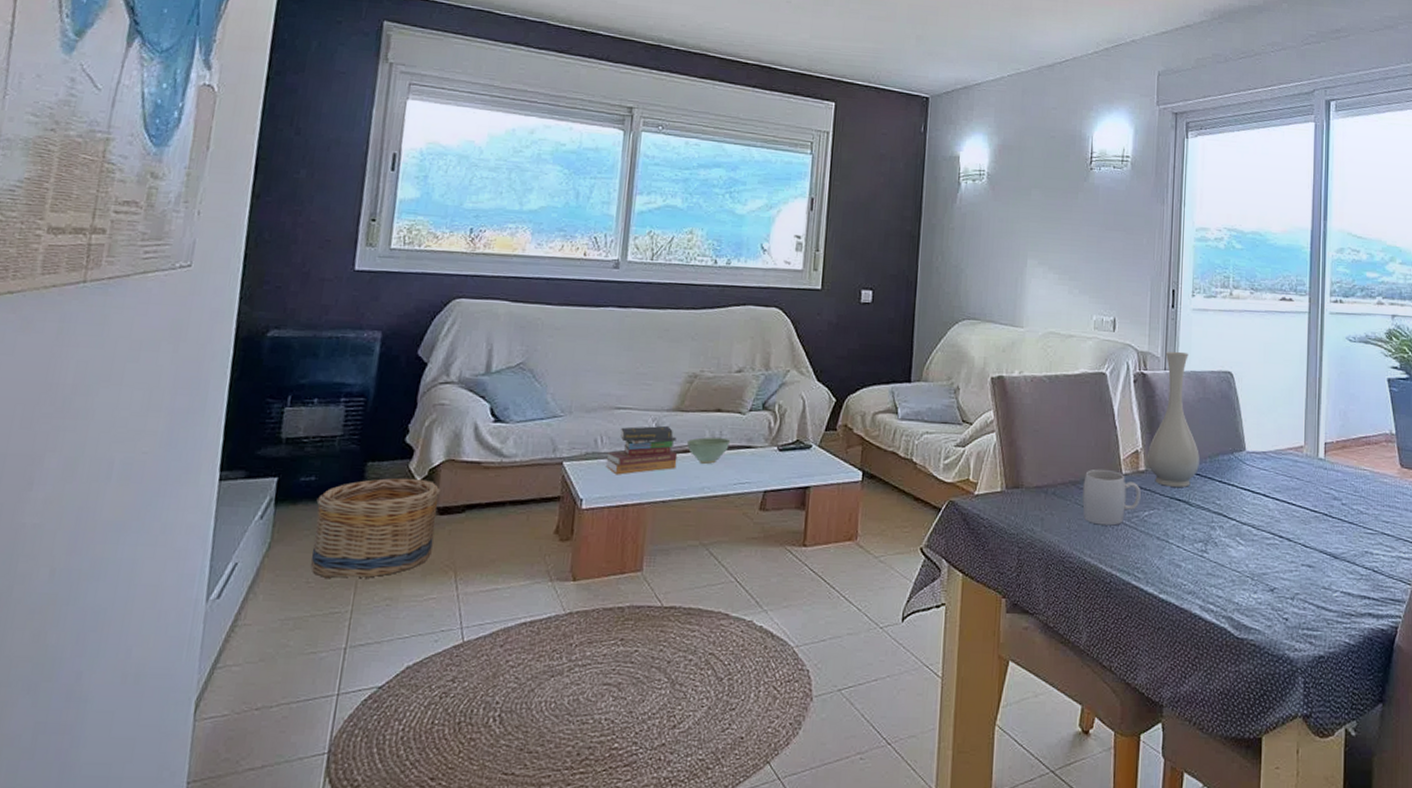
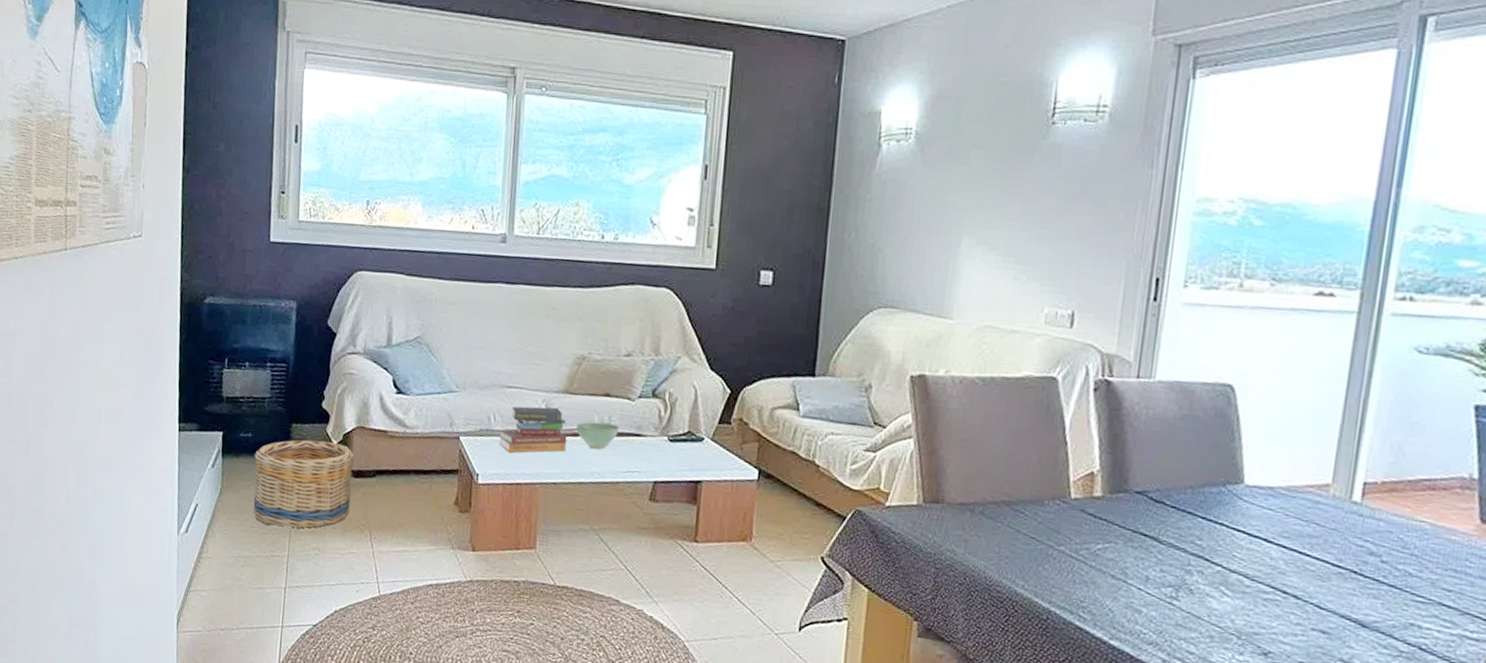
mug: present [1082,469,1141,526] -> none [1017,489,1094,557]
vase: present [1147,352,1201,487] -> none [1105,355,1179,521]

